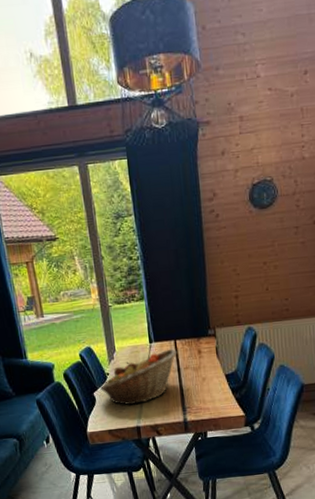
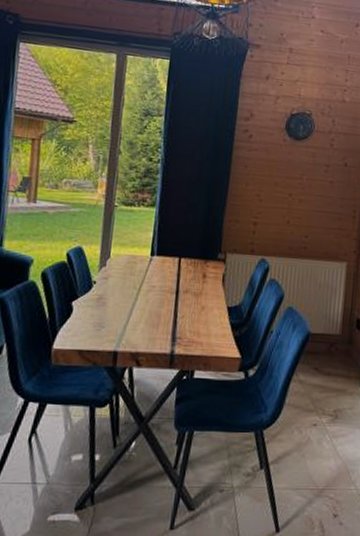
fruit basket: present [100,348,177,406] -> none [82,266,180,324]

